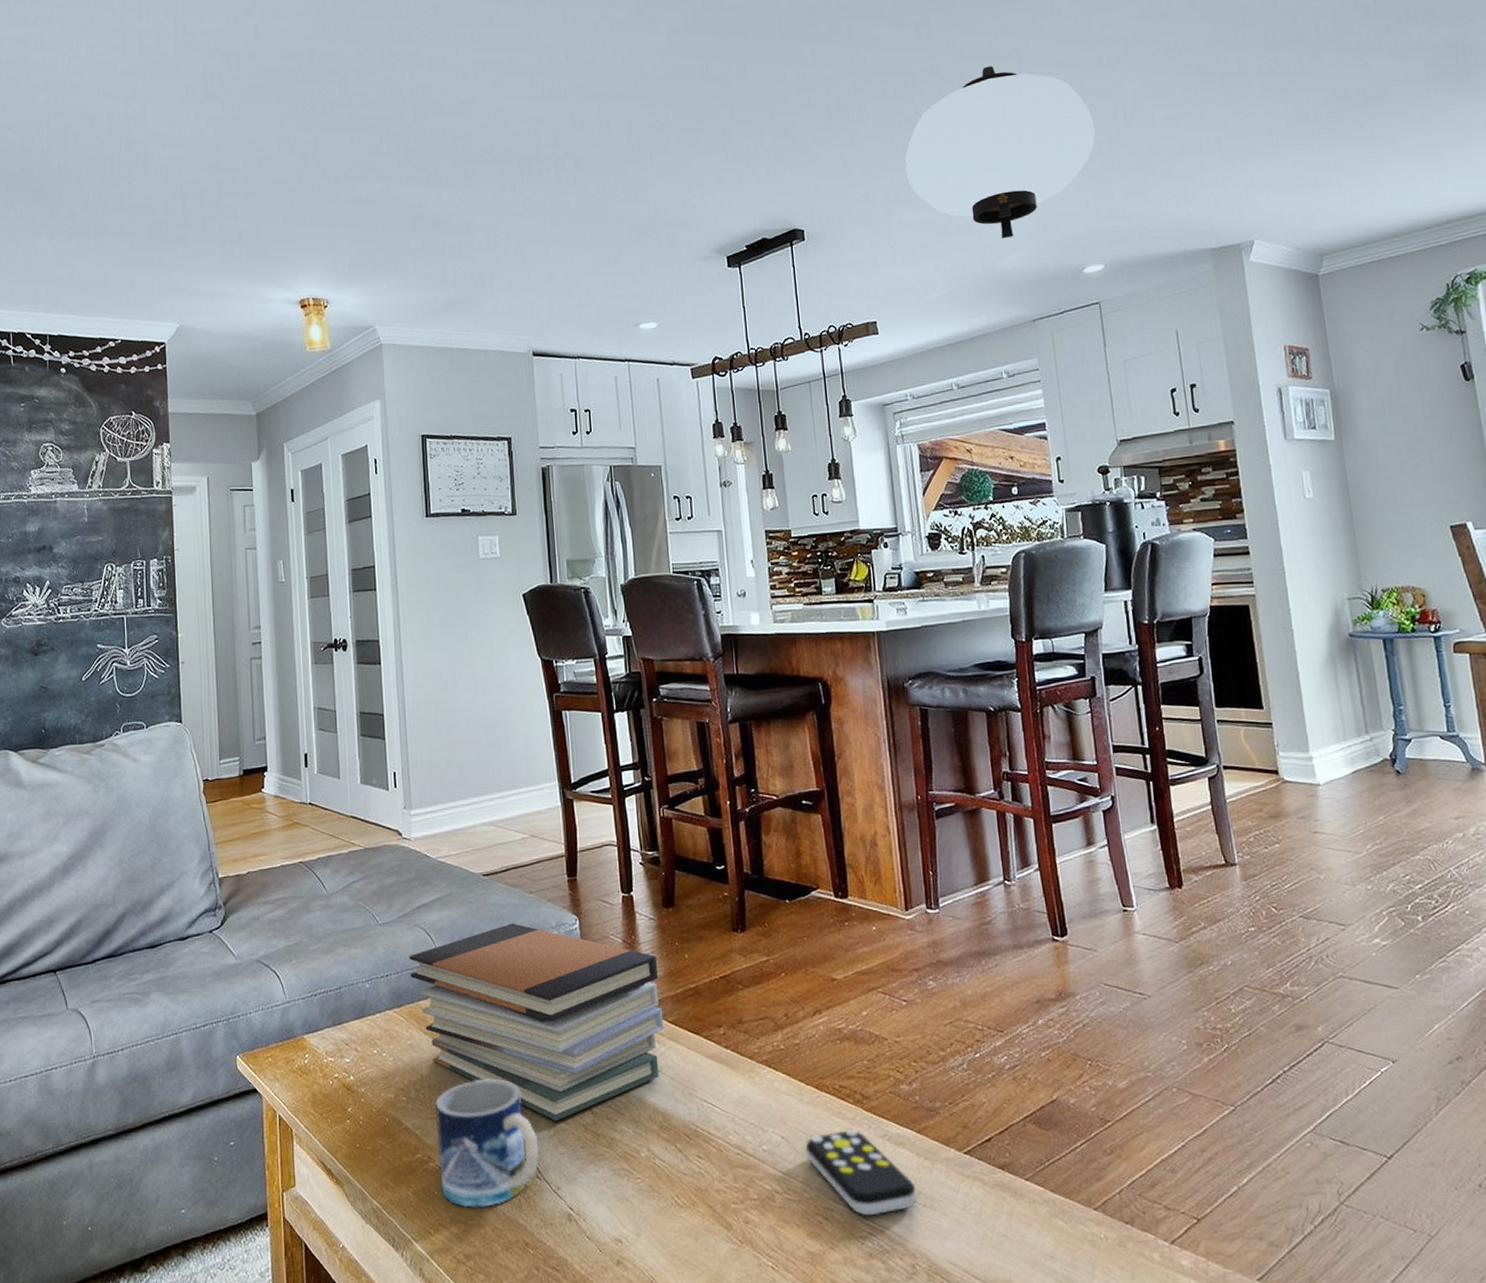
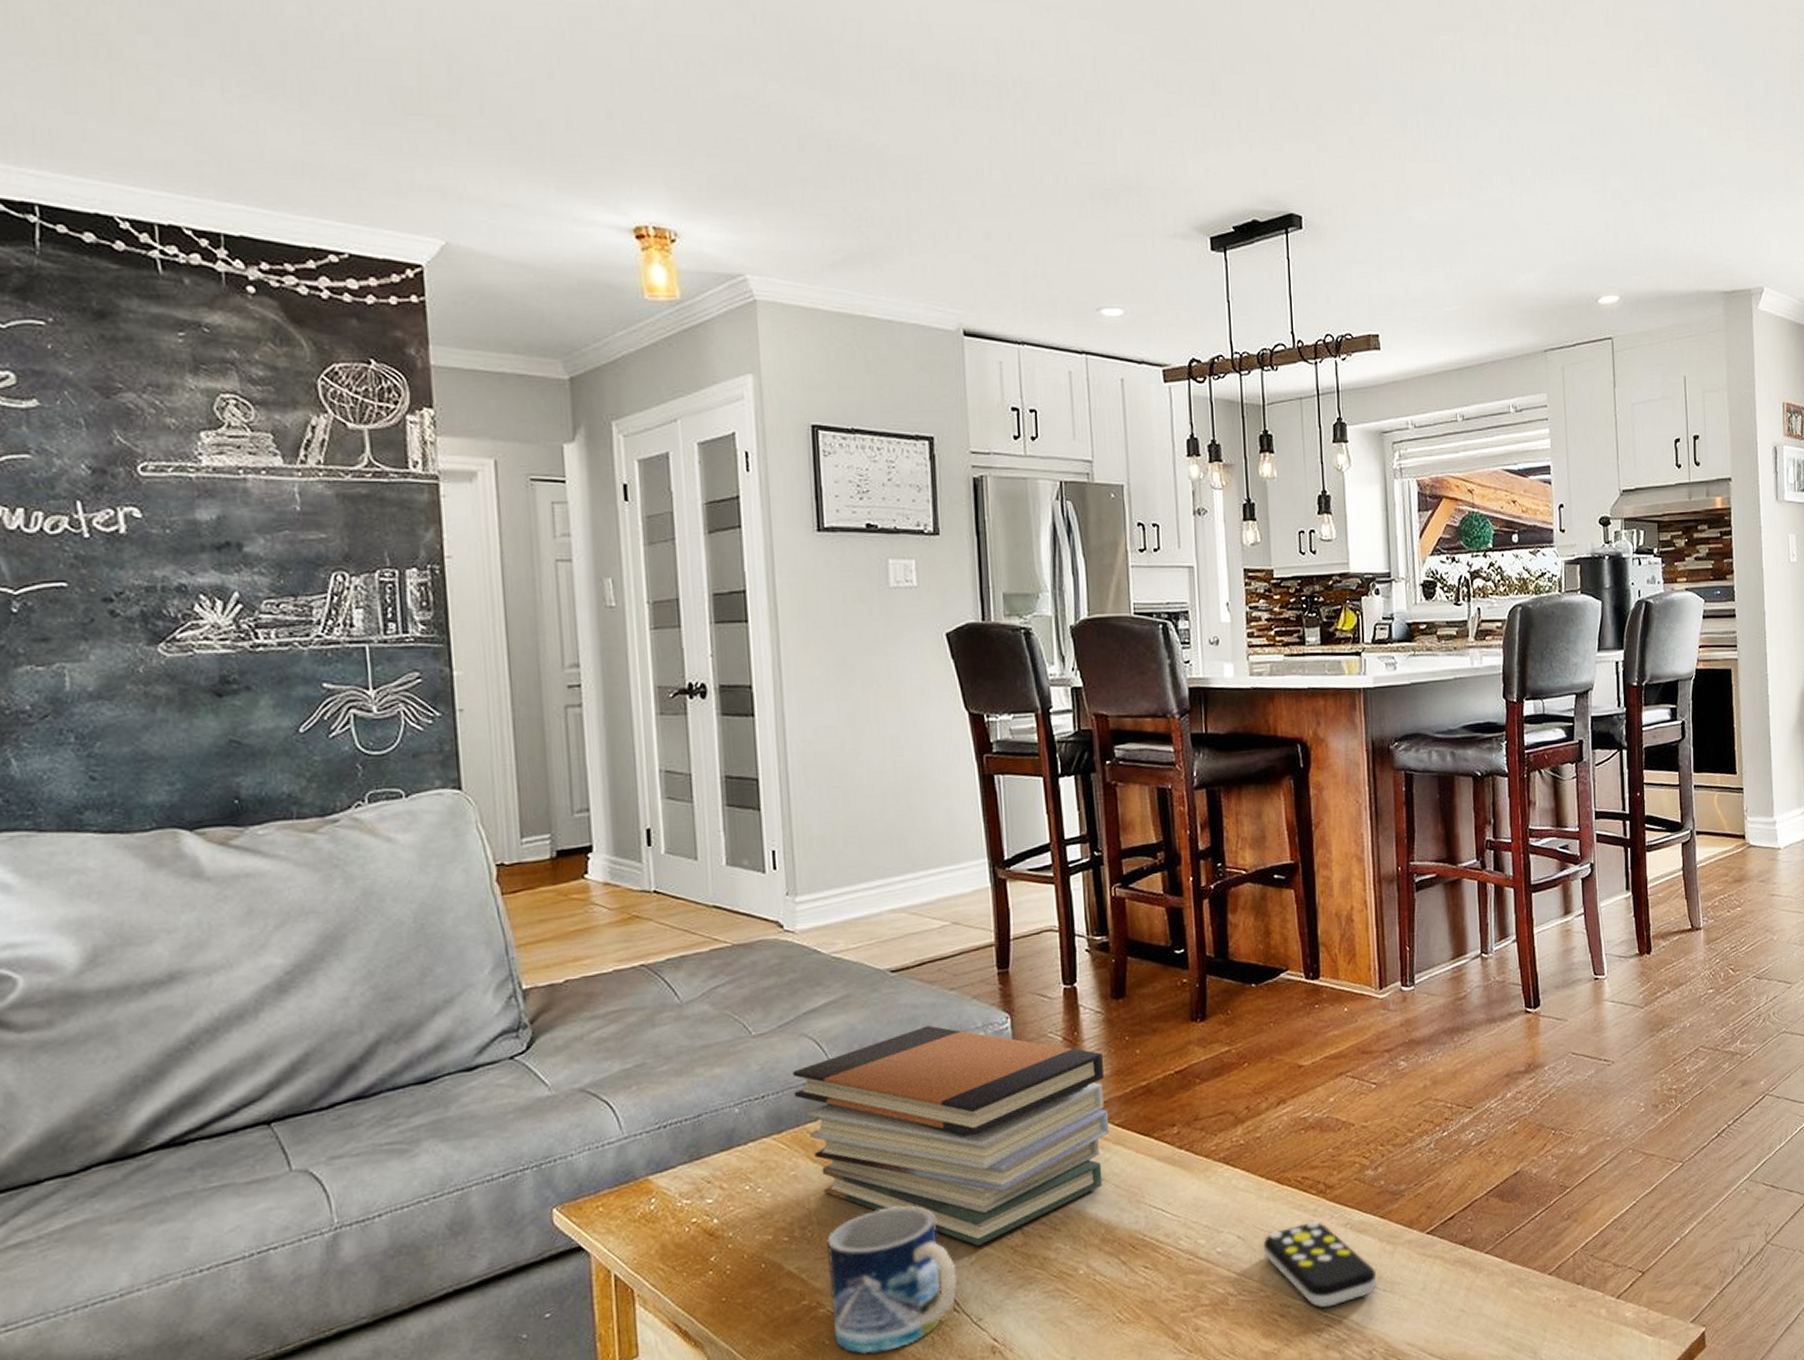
ceiling light: present [905,66,1095,239] -> none [1419,50,1620,255]

